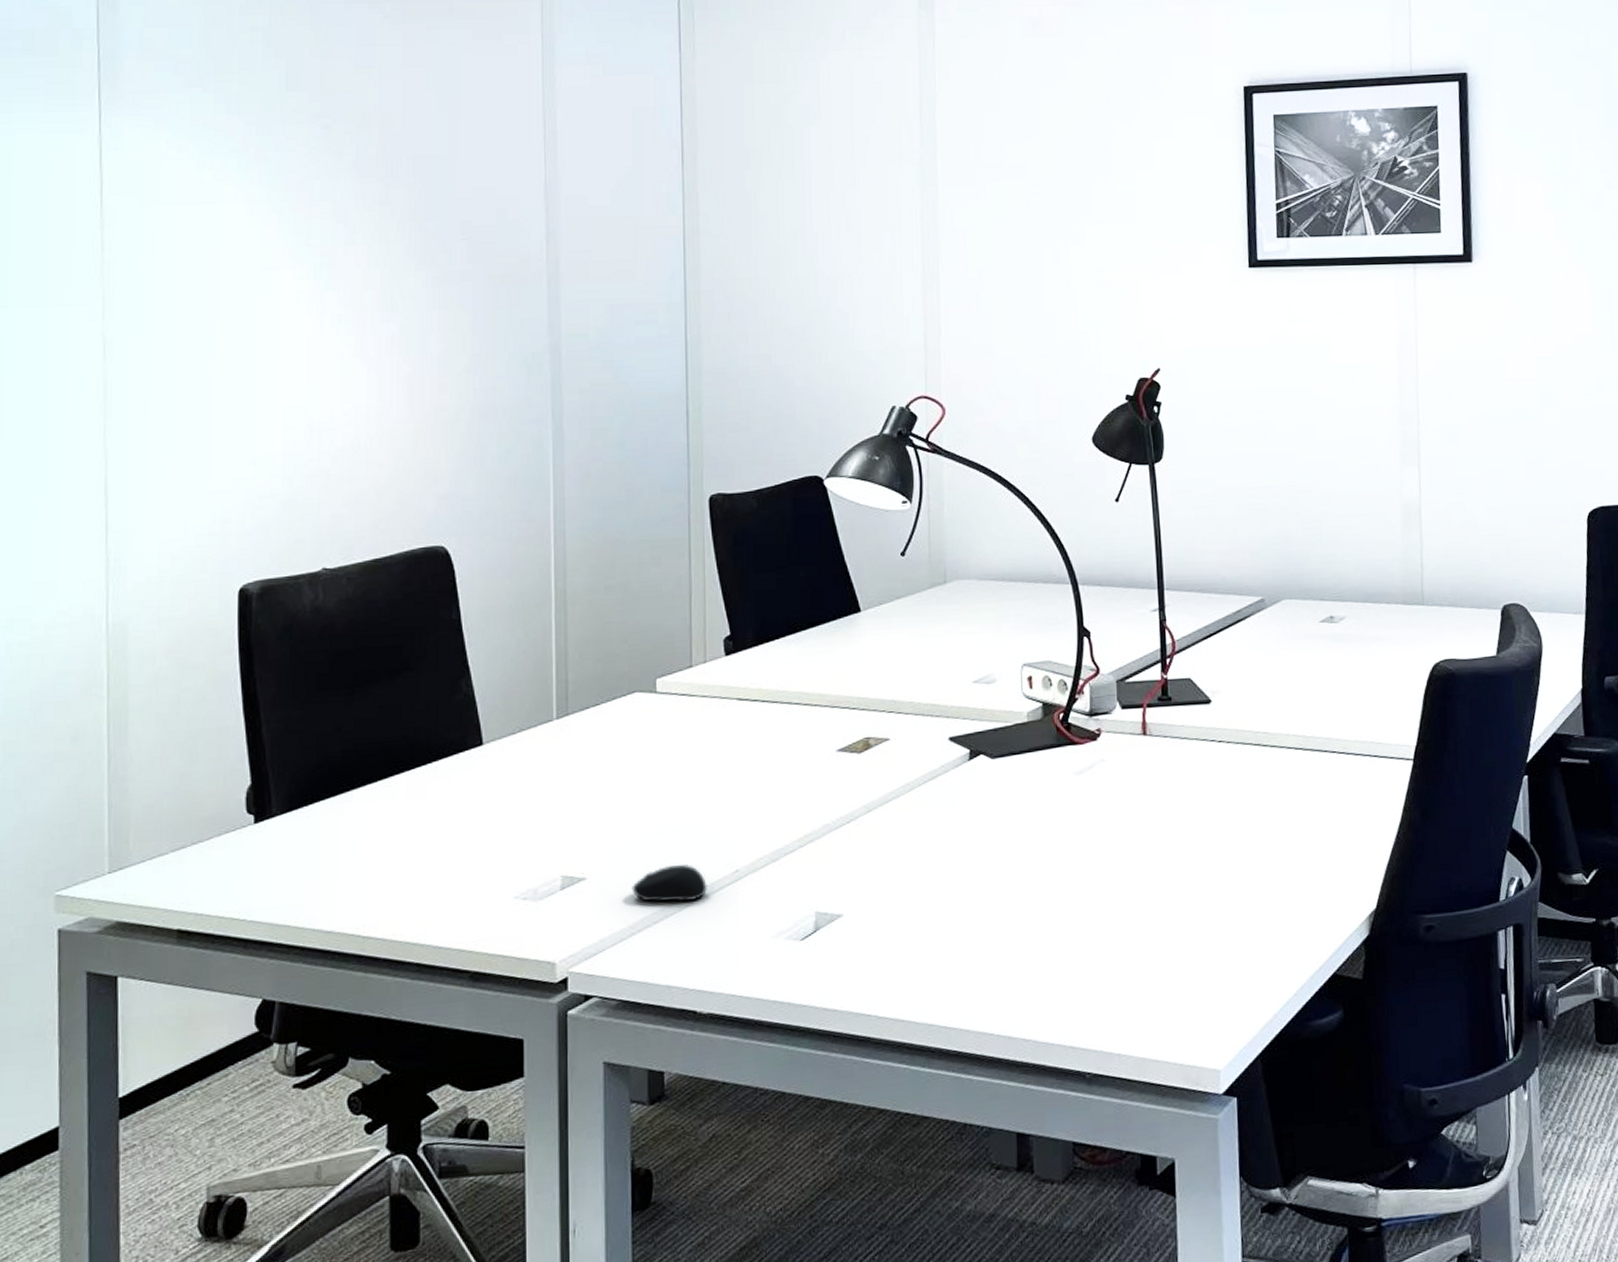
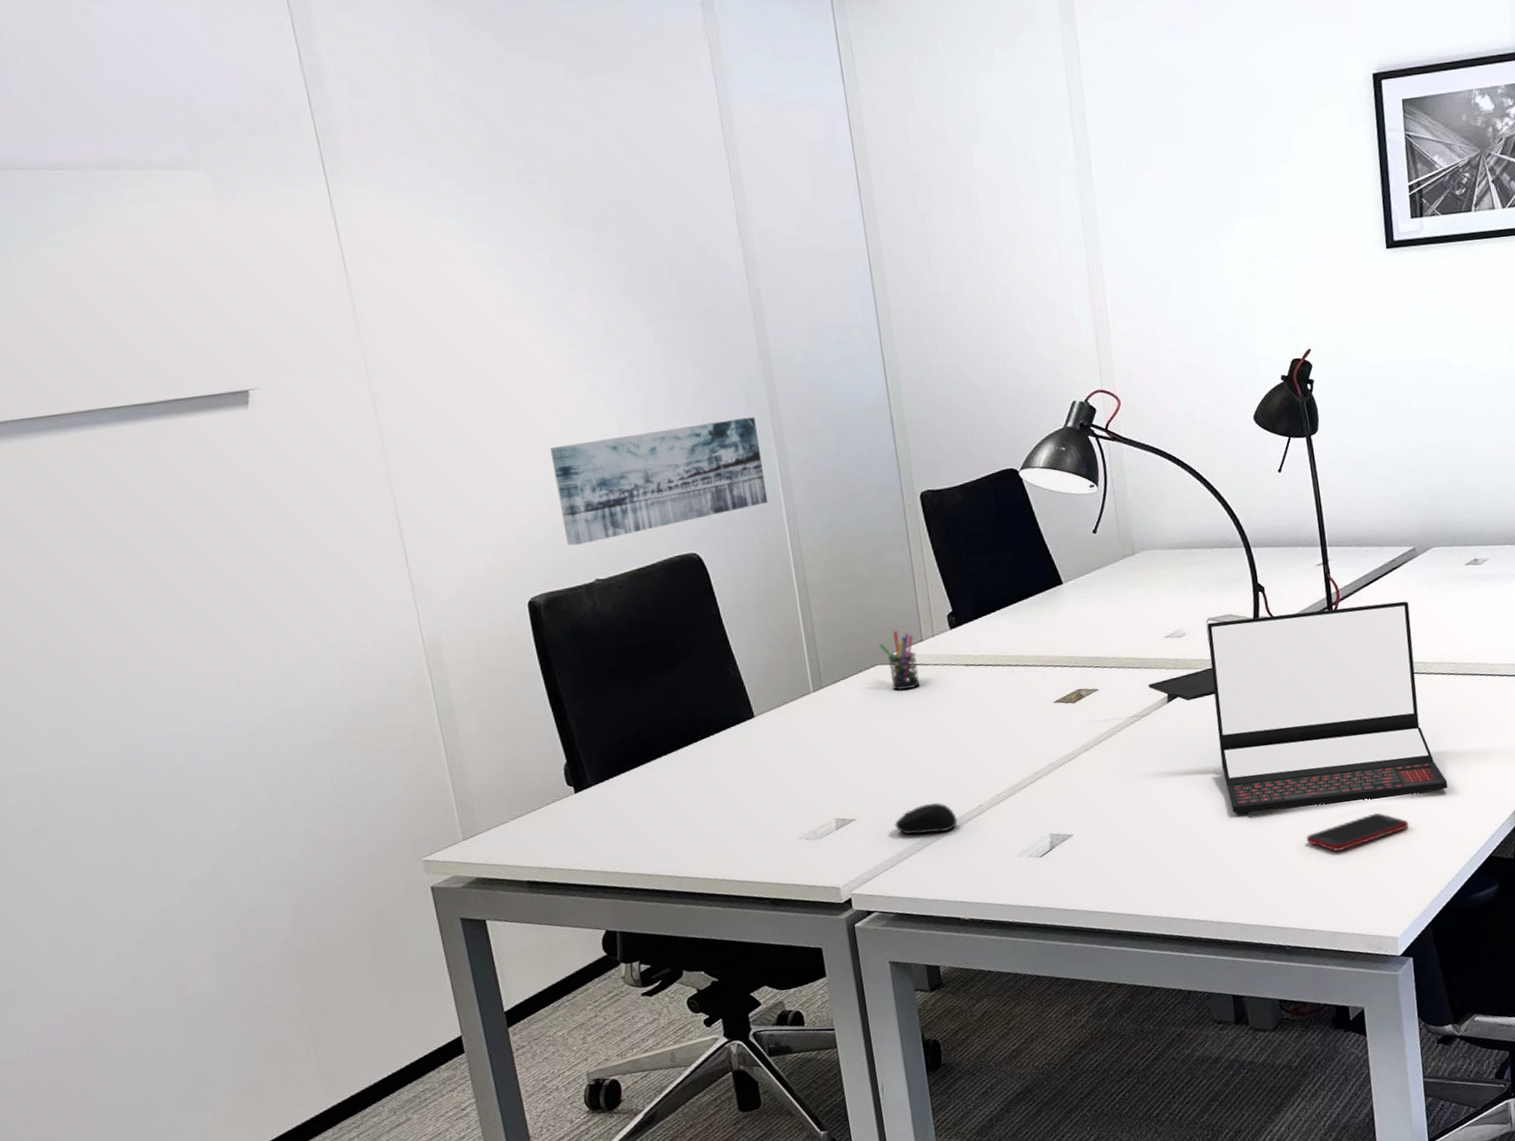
wall art: none [295,397,536,527] -> present [550,416,768,546]
pen holder: none [640,652,683,724] -> present [879,630,921,690]
laptop: none [1021,659,1289,901] -> present [1207,601,1448,813]
cell phone: none [1118,911,1241,956] -> present [1306,813,1409,852]

